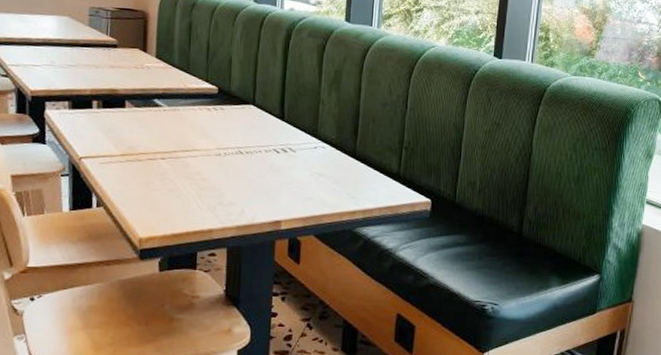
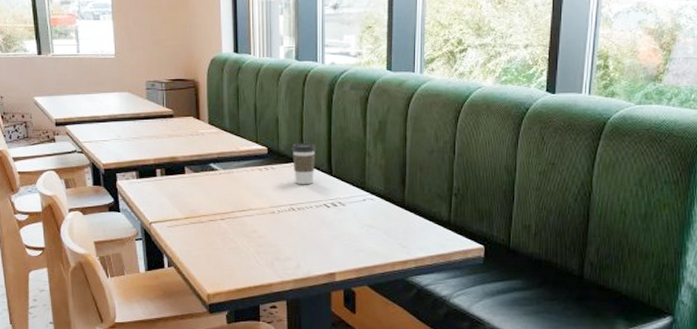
coffee cup: none [243,85,270,129] -> present [291,142,316,185]

